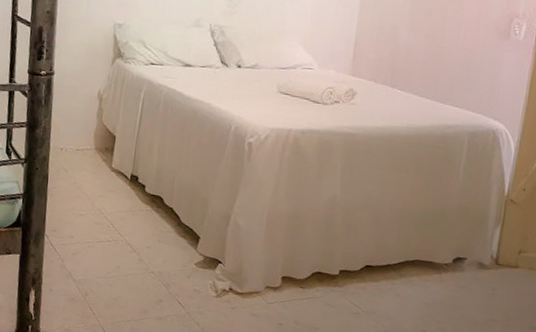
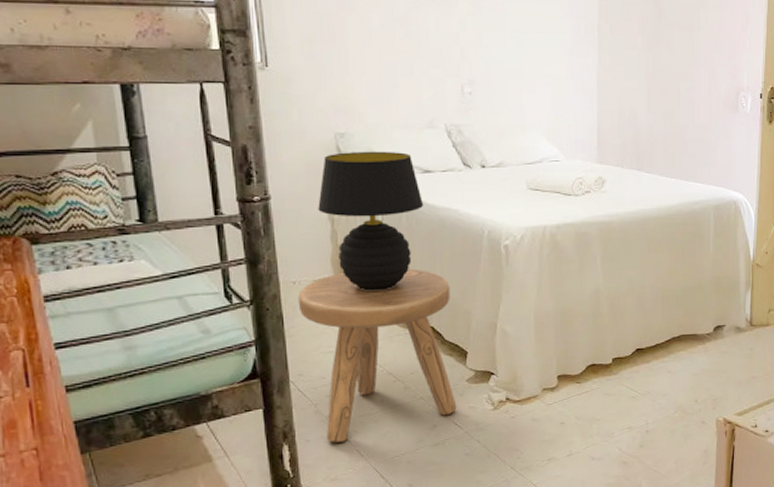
stool: none [62,146,193,298] -> present [298,268,457,443]
table lamp: none [90,40,181,168] -> present [318,151,424,291]

